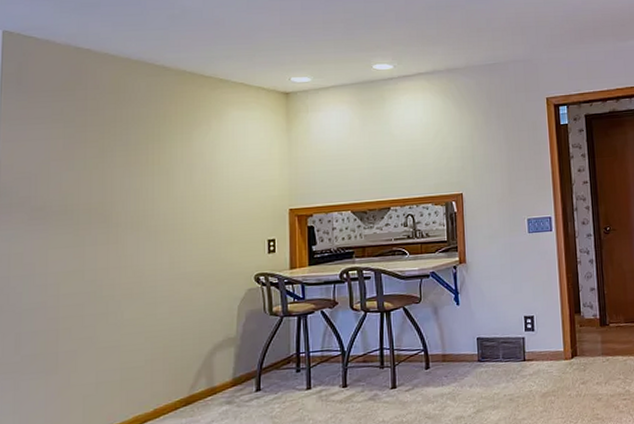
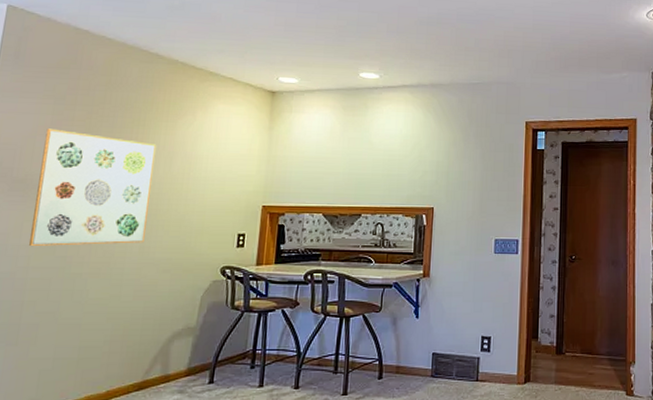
wall art: none [55,152,175,274] -> present [28,128,157,247]

